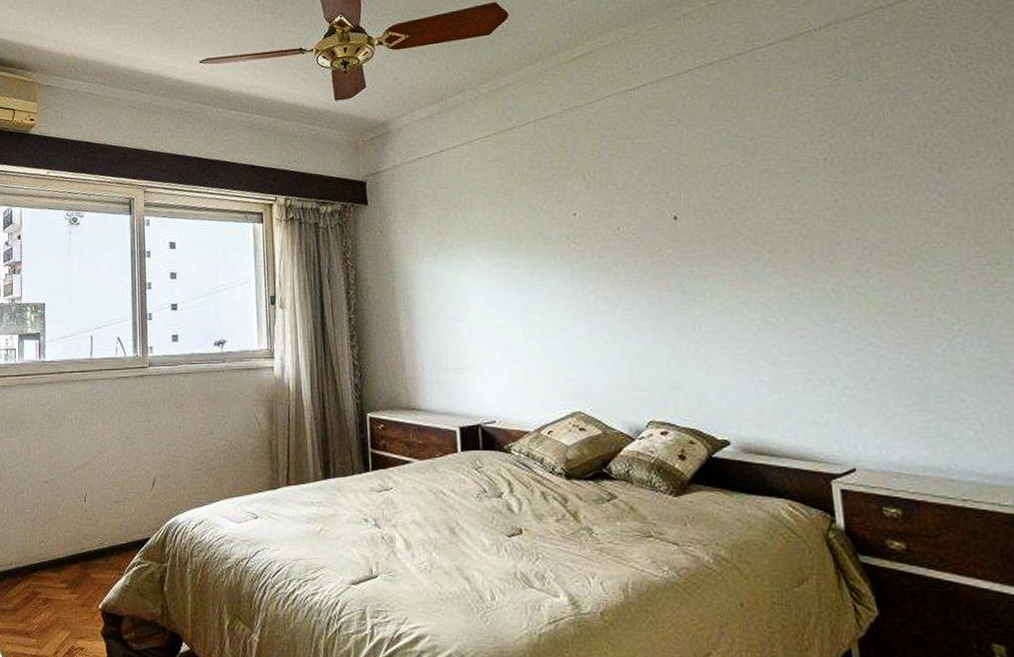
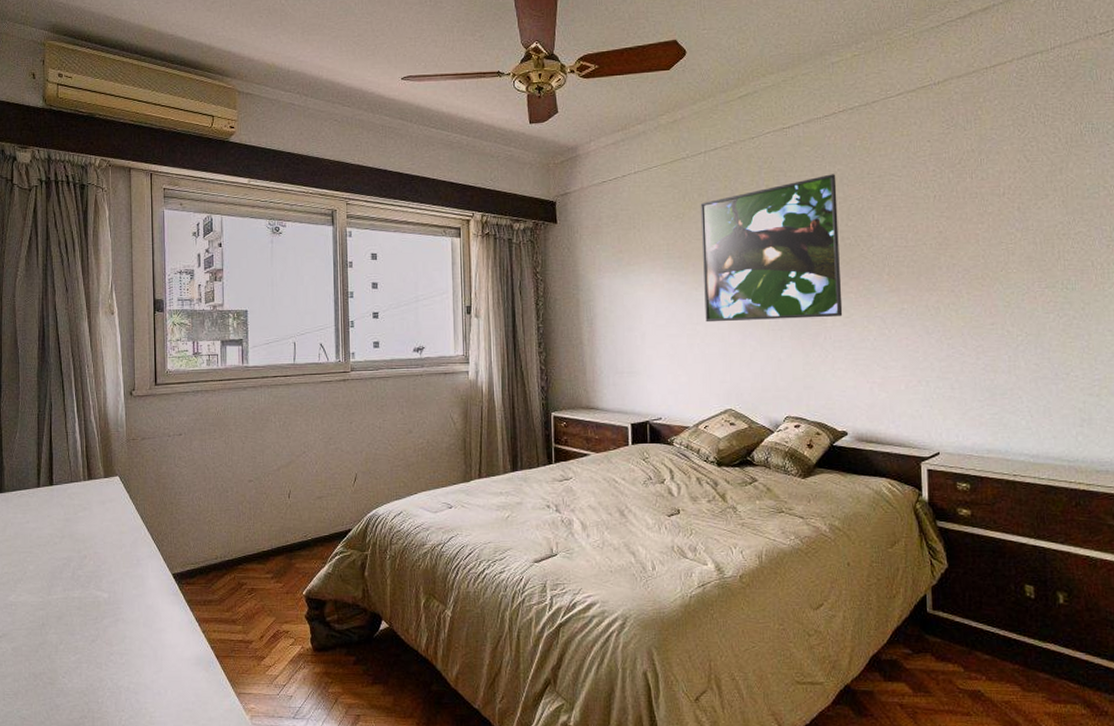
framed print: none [531,138,715,311] -> present [700,174,843,323]

